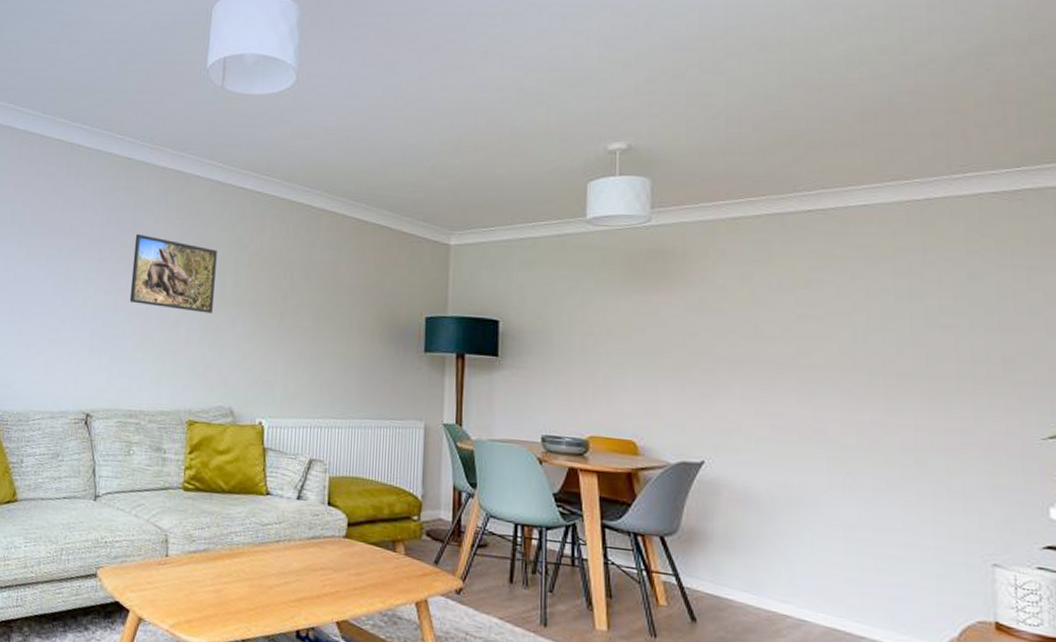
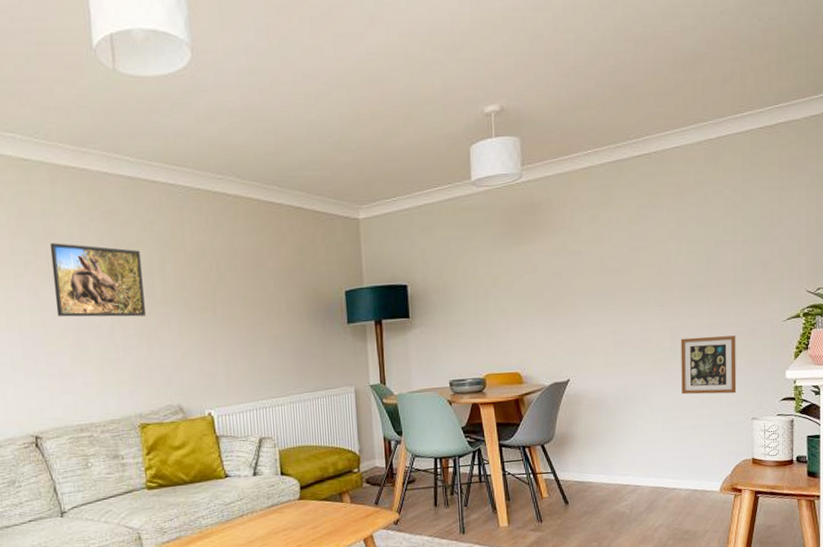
picture frame: none [872,437,965,525] -> present [680,335,737,395]

